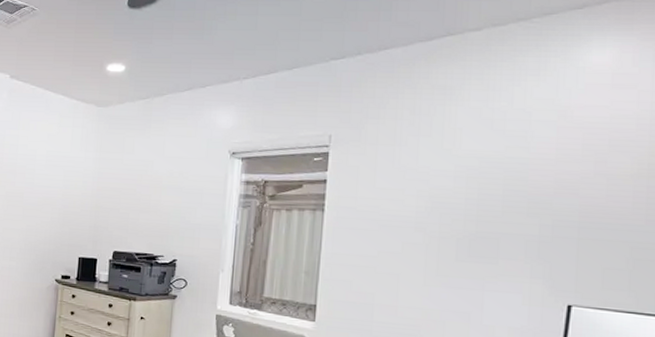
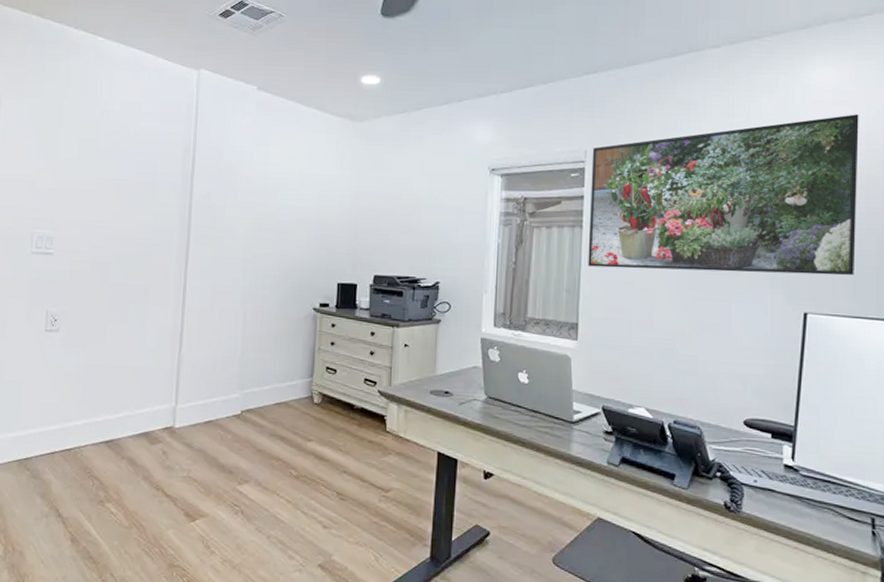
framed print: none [328,98,642,268] -> present [588,114,859,276]

